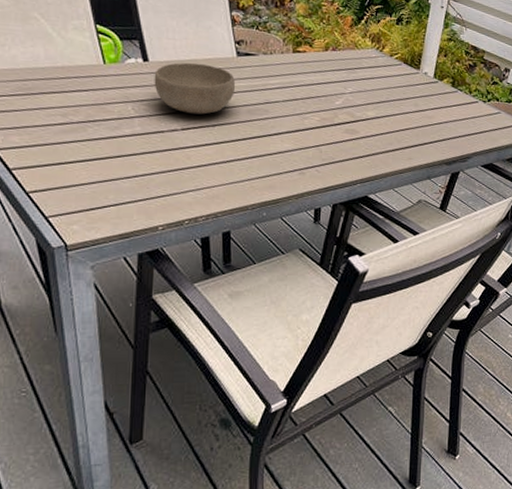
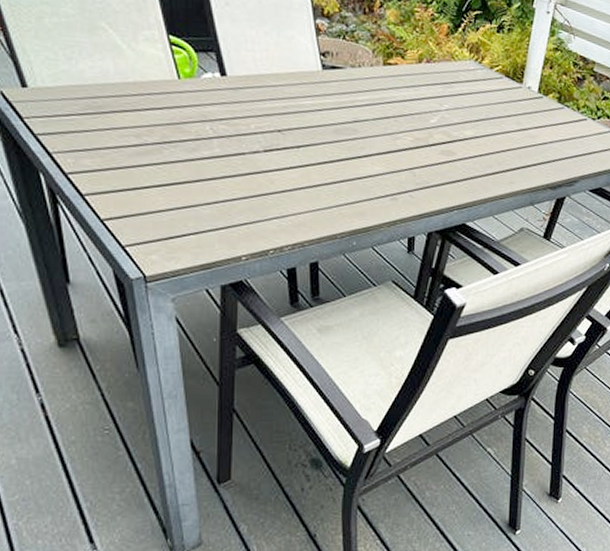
bowl: present [154,62,235,115] -> none [233,76,320,135]

